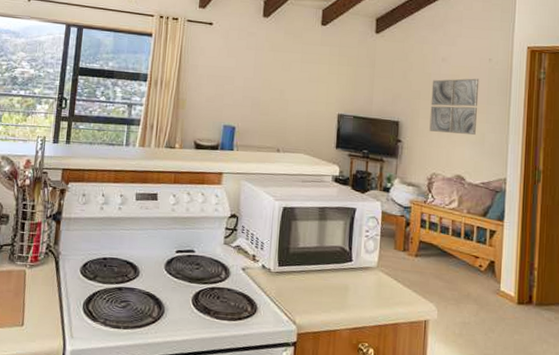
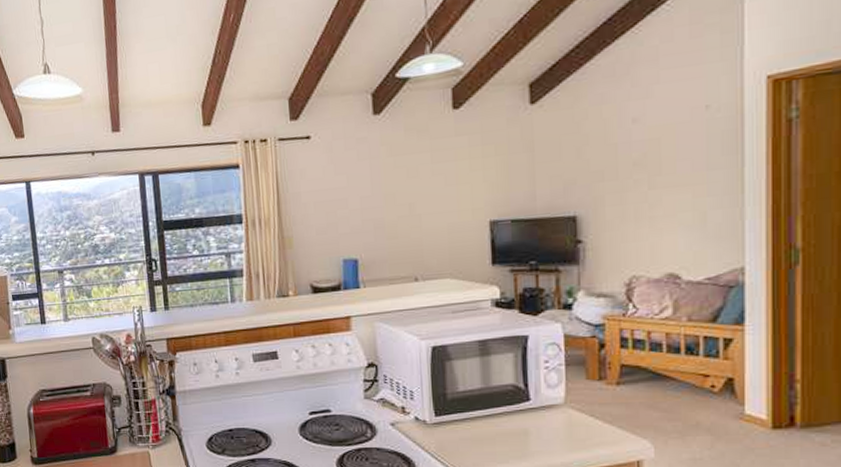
wall art: present [429,78,480,136] -> none [620,137,693,222]

